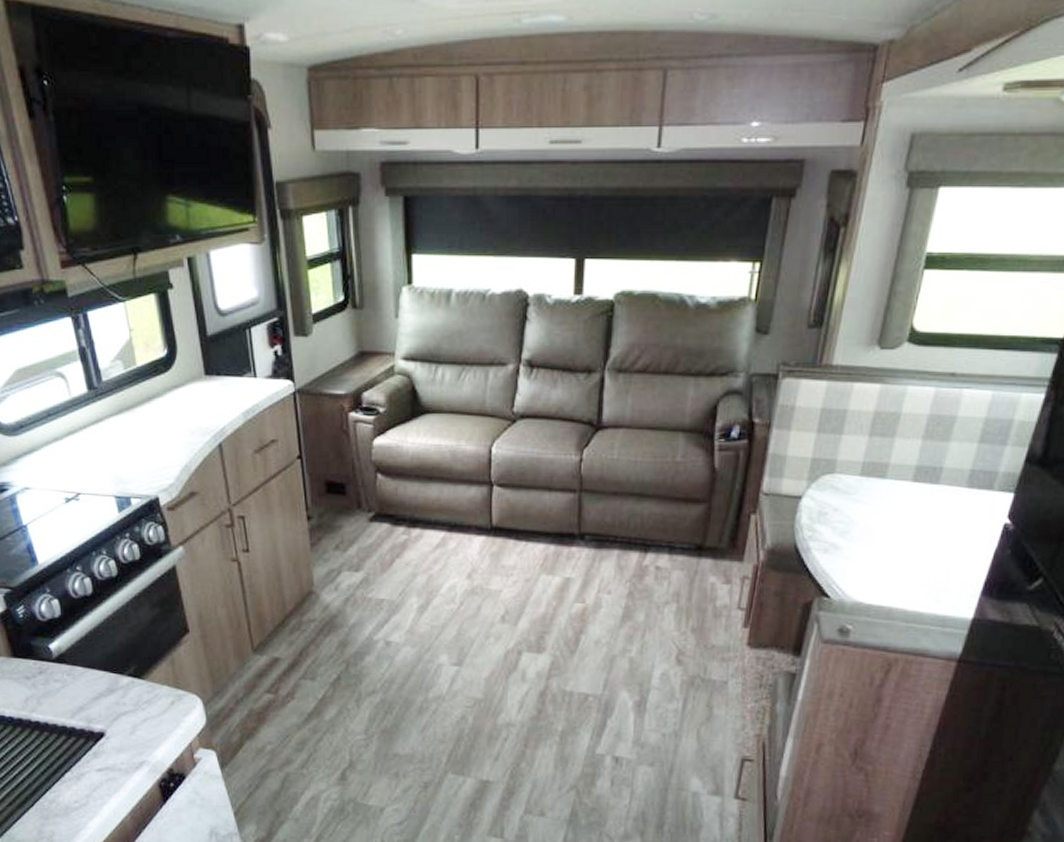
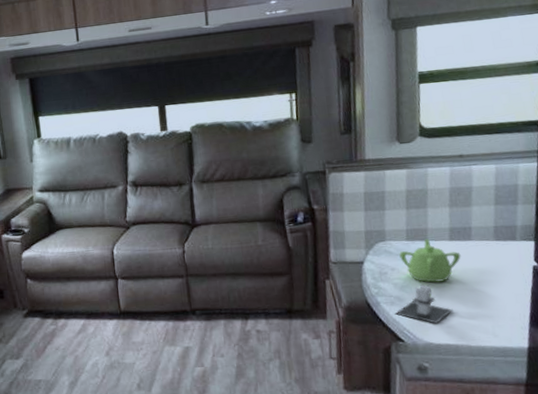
candle: none [825,532,896,581] -> present [394,285,453,324]
teapot: none [847,476,922,531] -> present [399,238,461,283]

